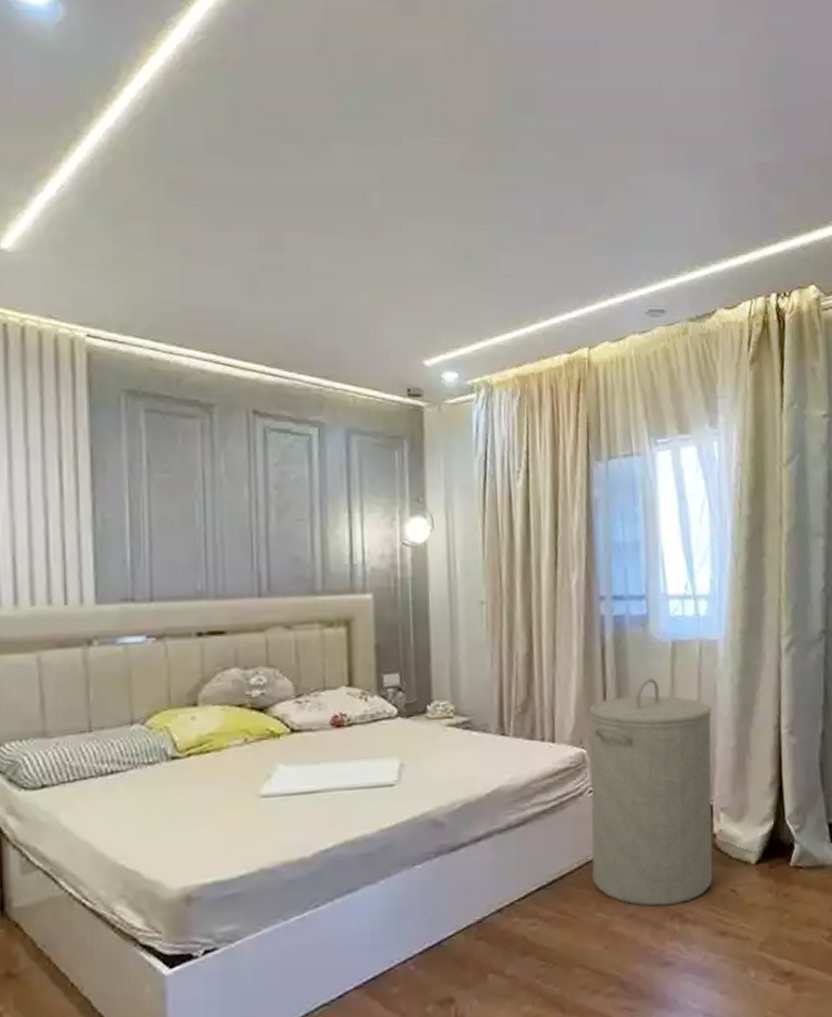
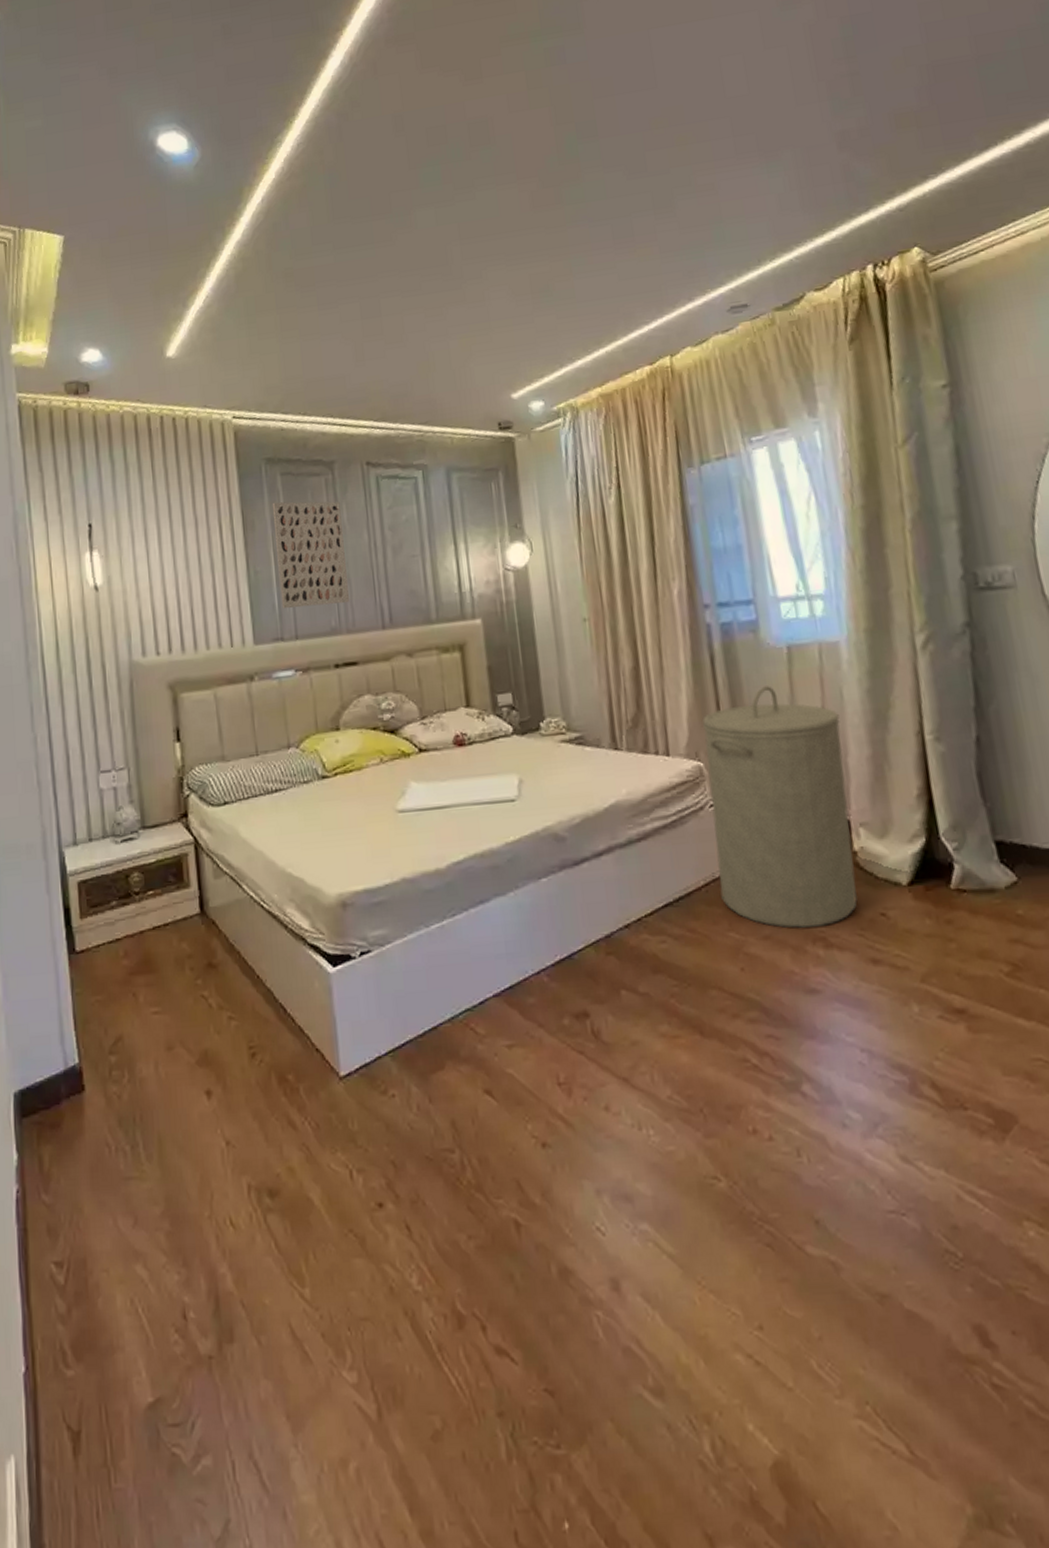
wall art: none [131,441,222,566] -> present [272,501,350,608]

